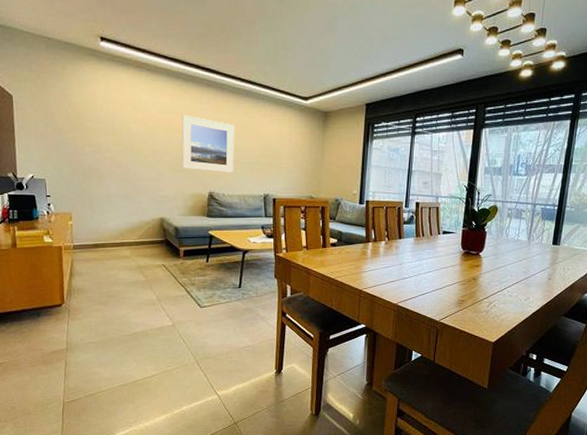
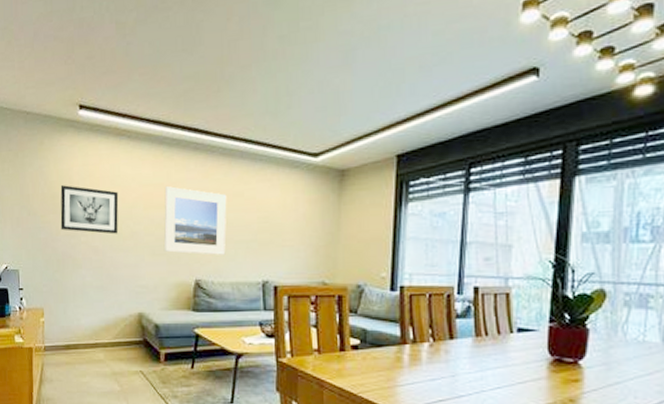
wall art: none [84,107,141,152] -> present [60,185,119,234]

